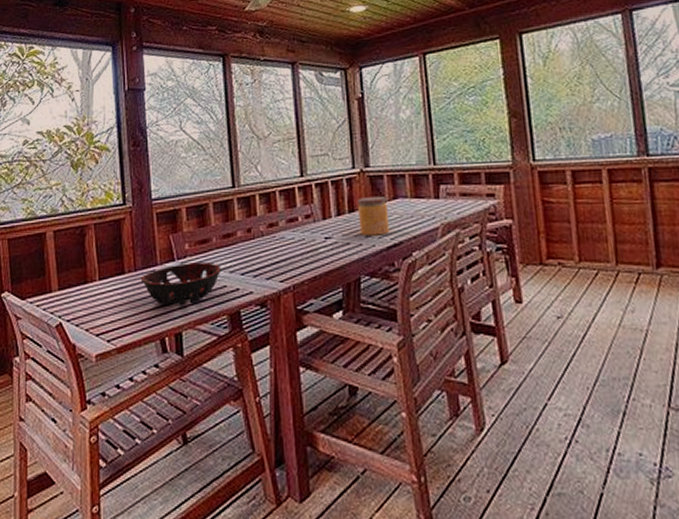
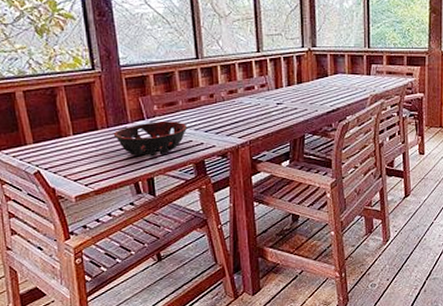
jar: present [357,197,390,236] -> none [304,72,330,103]

